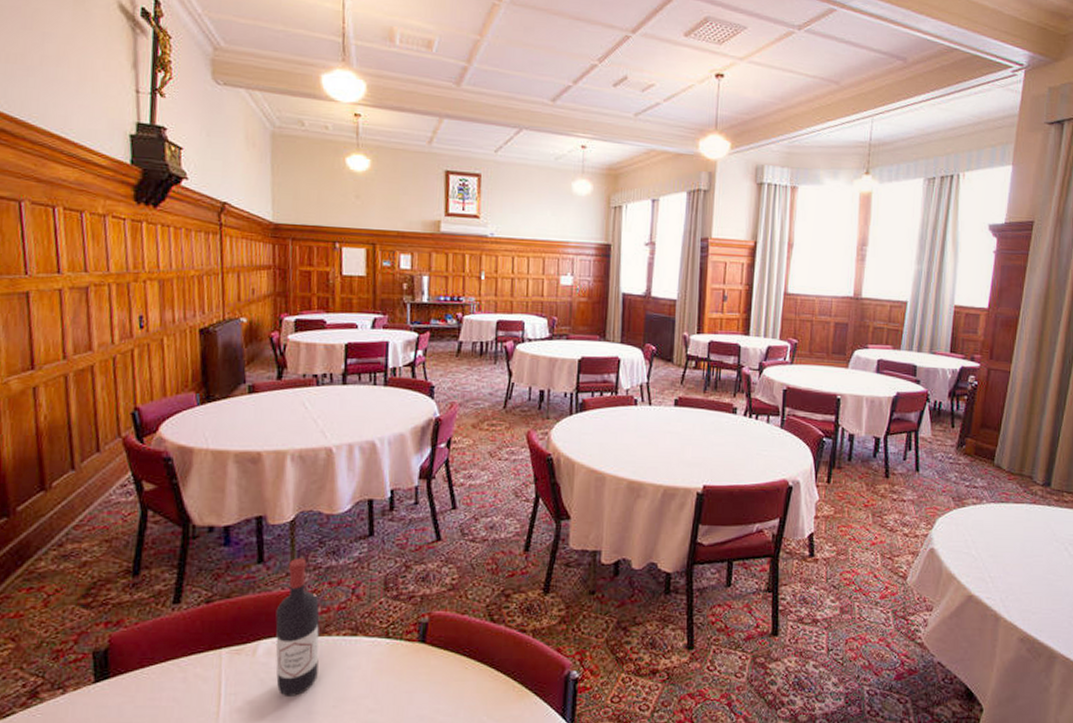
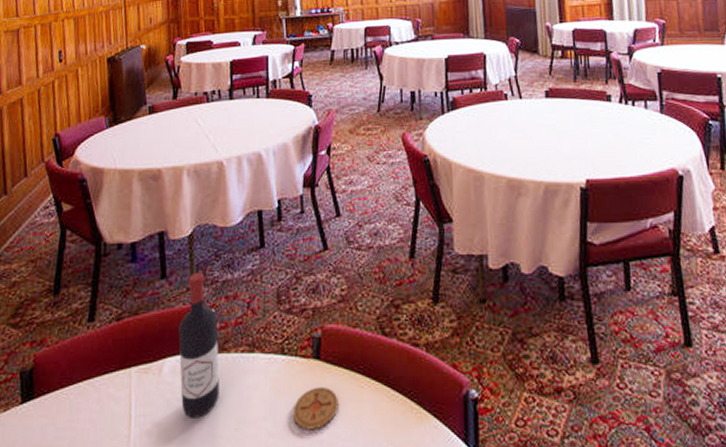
coaster: none [393,668,442,707] -> present [292,387,339,430]

